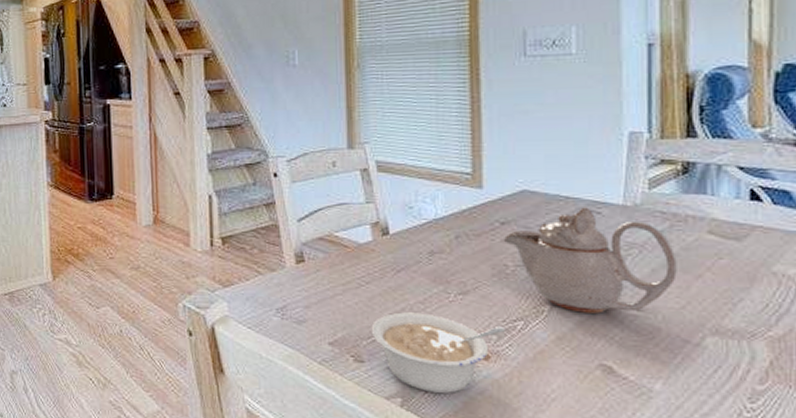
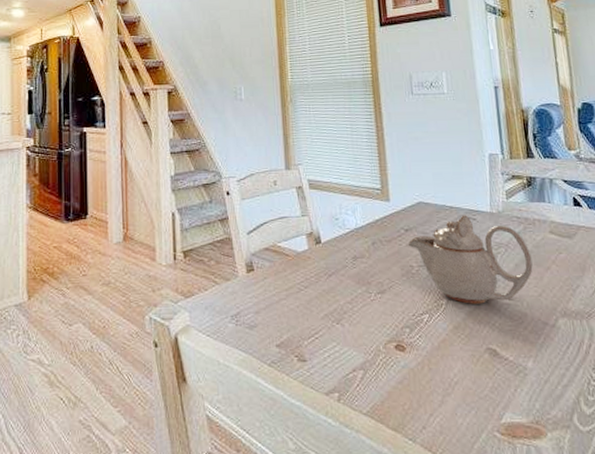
legume: present [371,312,506,394] -> none [310,312,416,386]

